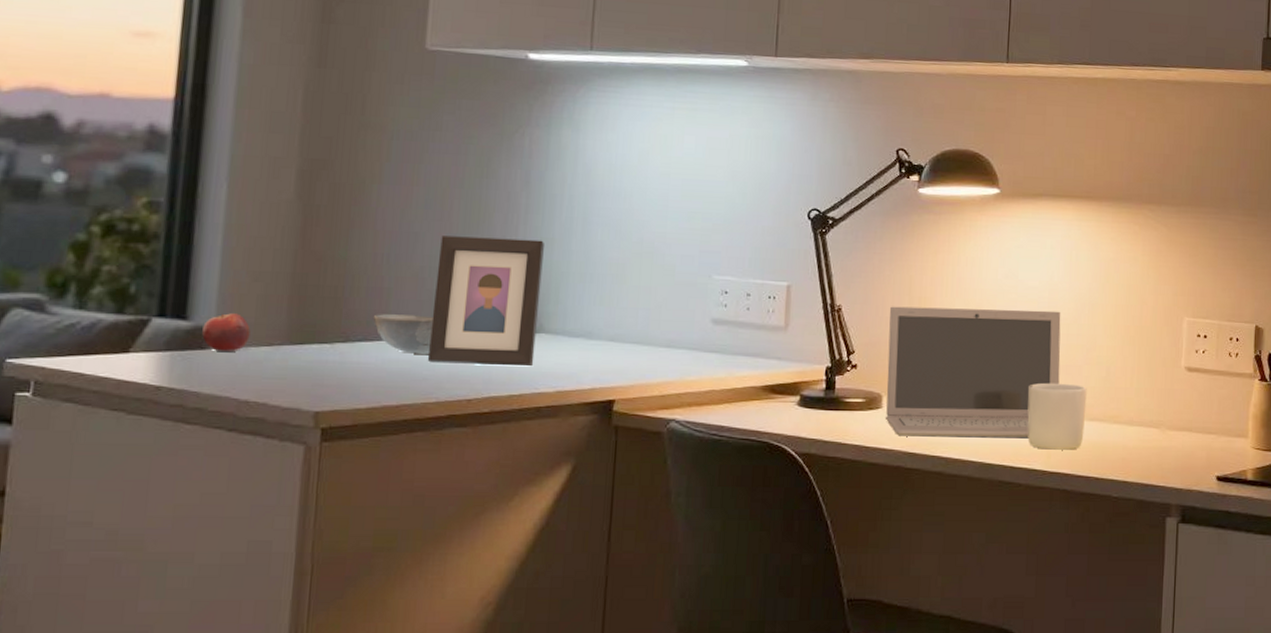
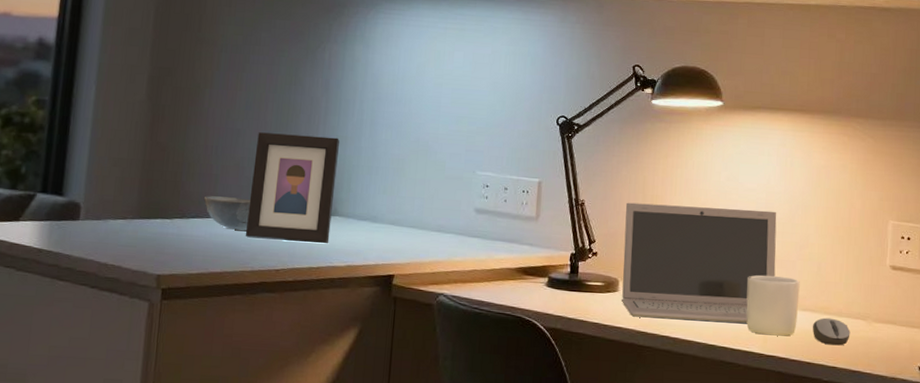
fruit: present [202,313,250,351] -> none [74,191,110,223]
computer mouse: none [1101,427,1143,458] -> present [813,317,851,346]

